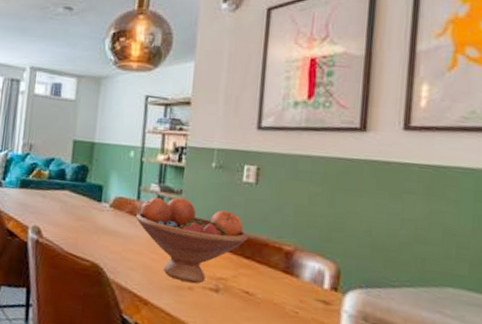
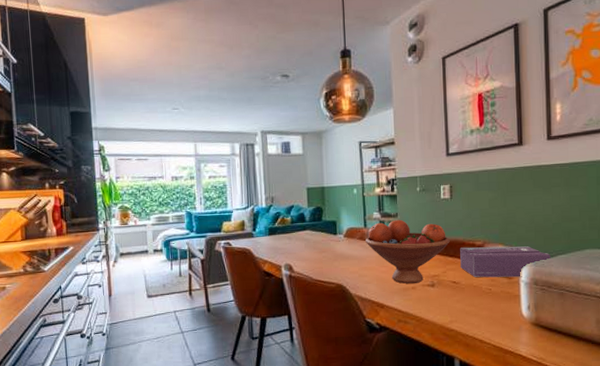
tissue box: none [258,248,392,306] -> present [460,246,551,278]

